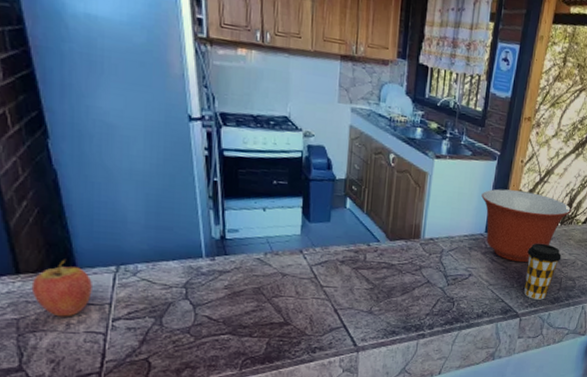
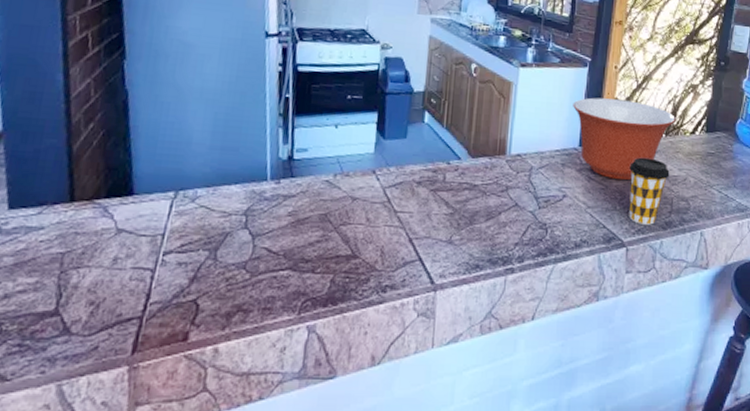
fruit: present [31,259,92,317] -> none [82,184,148,251]

